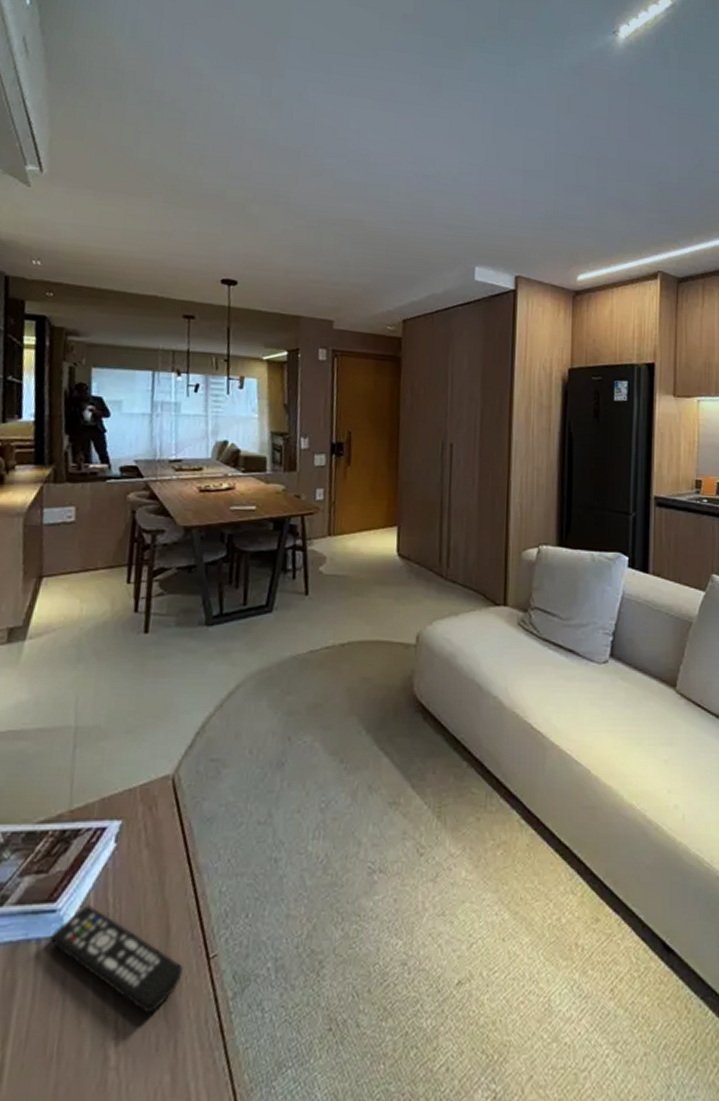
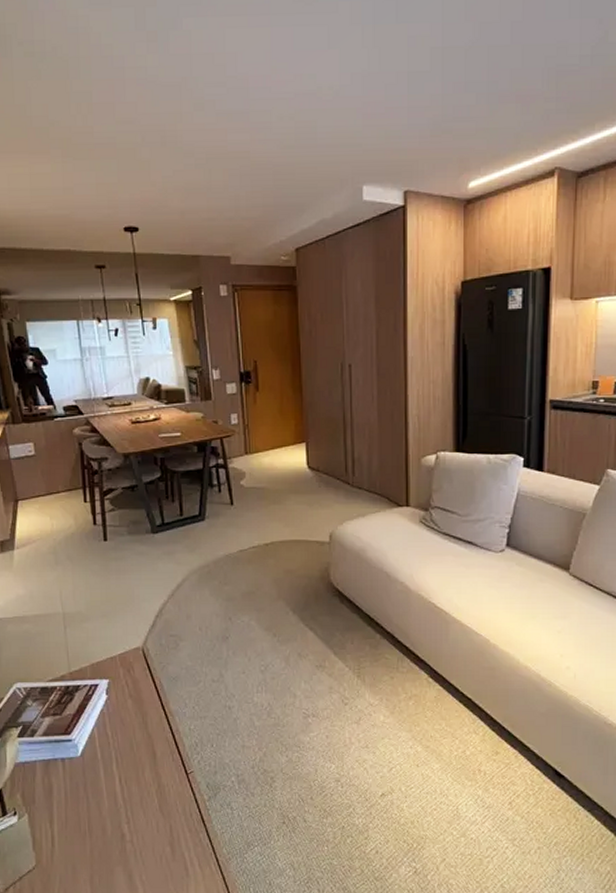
remote control: present [50,905,183,1014] -> none [70,737,169,809]

